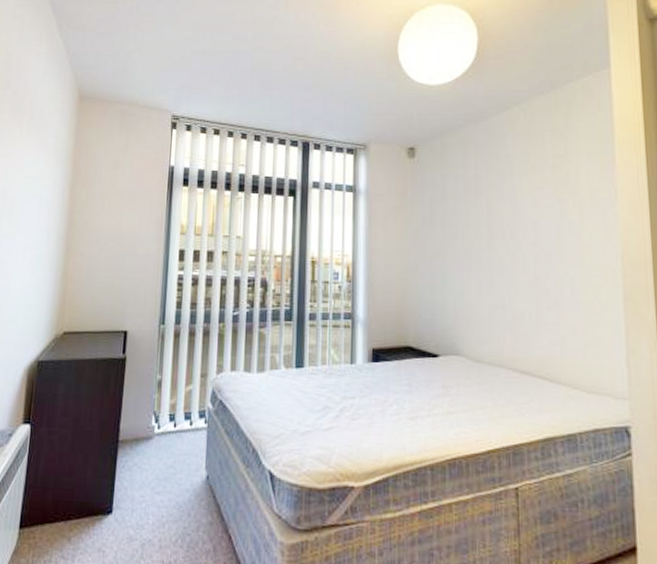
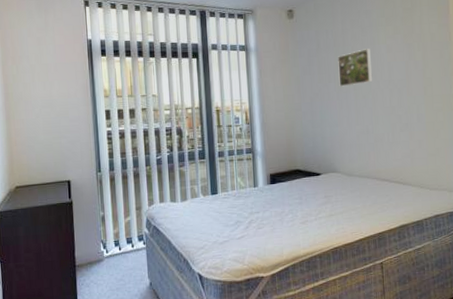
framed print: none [468,201,511,246] -> present [338,49,372,87]

